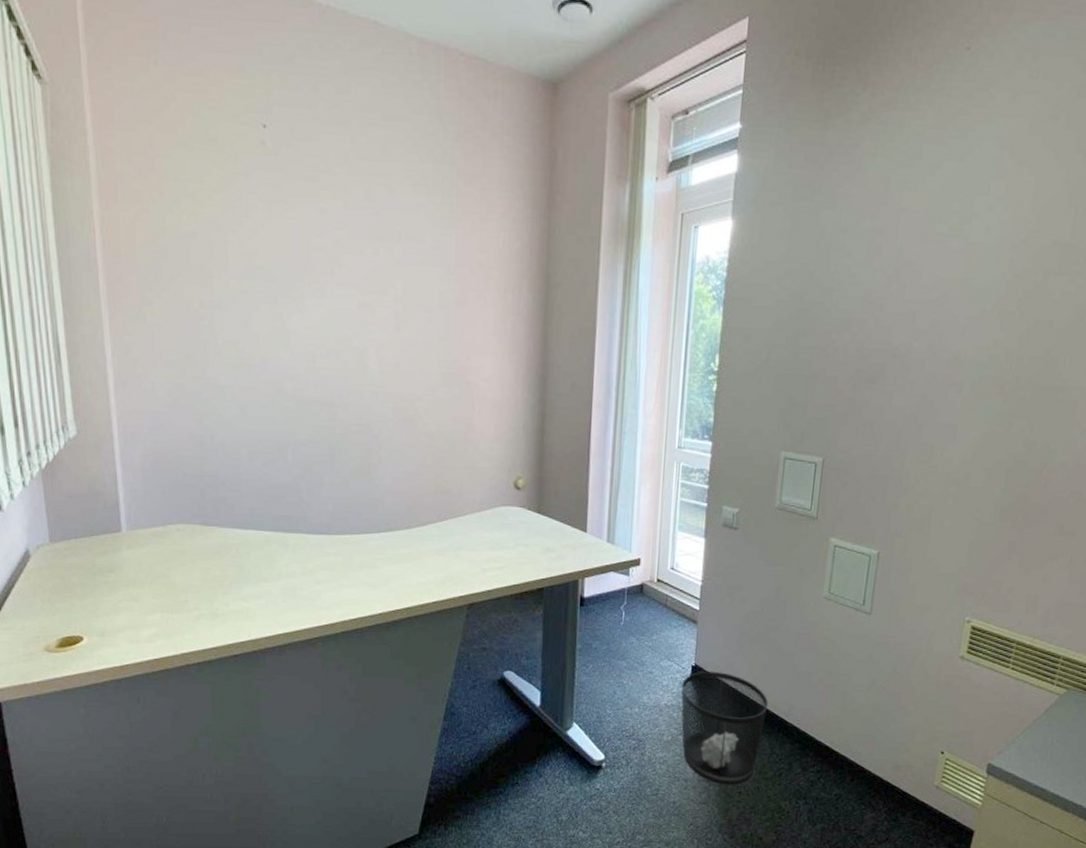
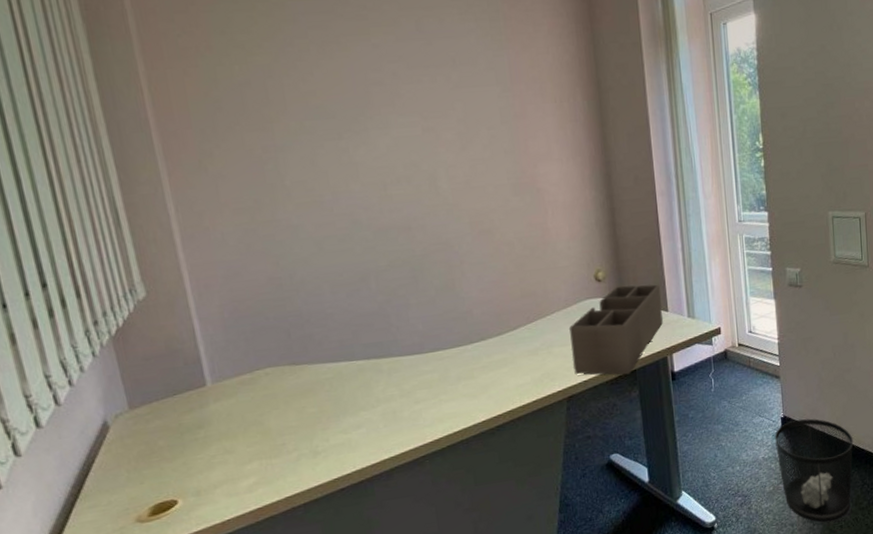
desk organizer: none [479,497,581,592] -> present [569,284,663,375]

